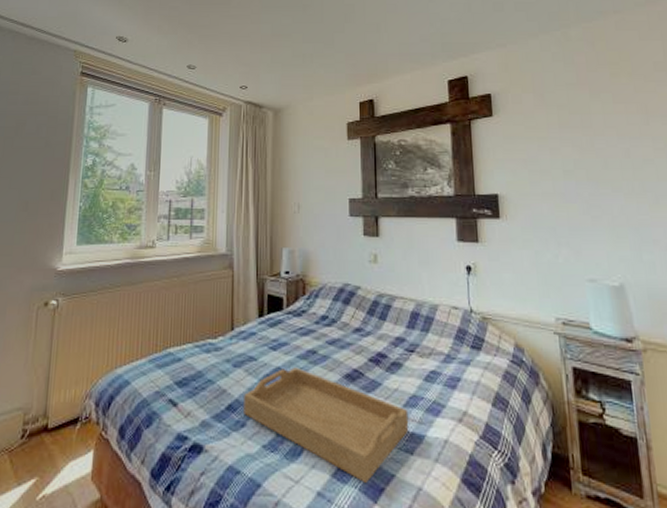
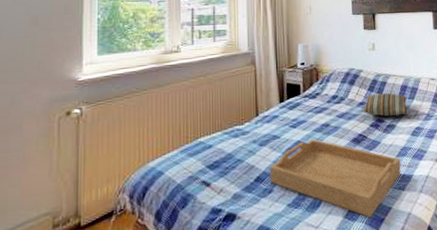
pillow: none [358,319,421,352] -> present [362,92,409,117]

